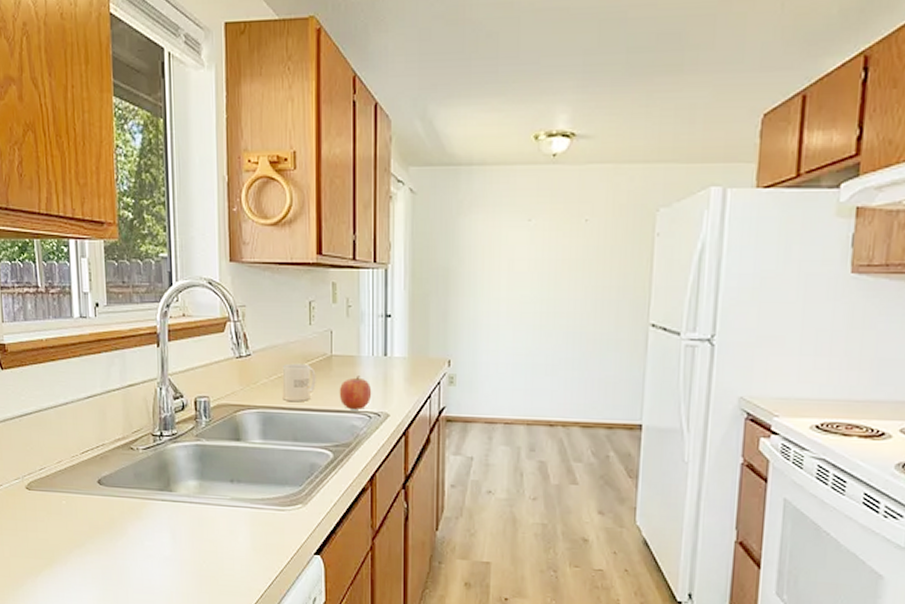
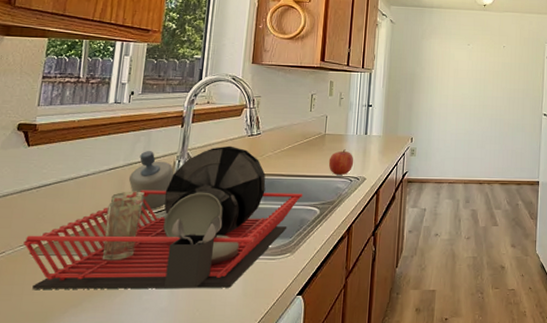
dish rack: none [18,370,311,540] -> present [23,146,303,289]
soap dispenser: none [109,376,158,446] -> present [128,151,175,210]
mug: present [282,363,316,402] -> none [283,140,312,170]

